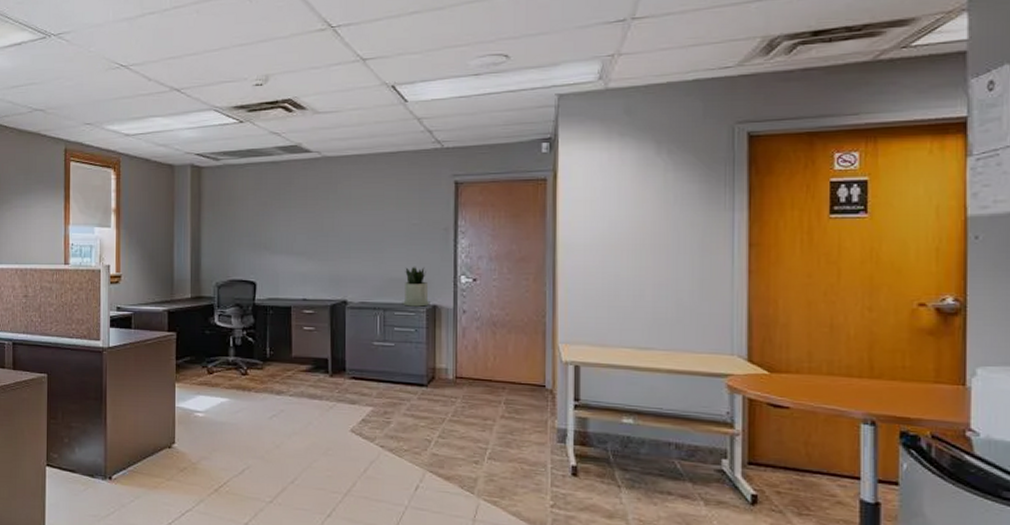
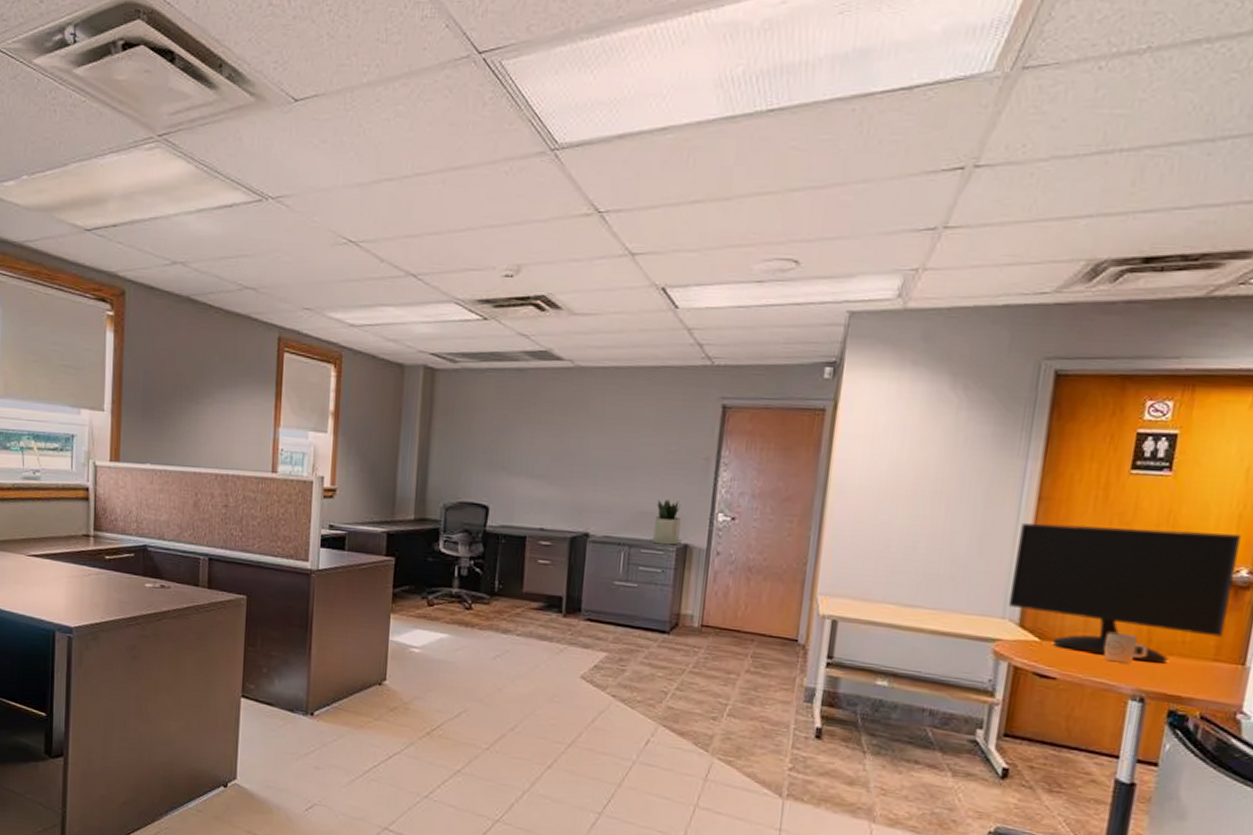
computer monitor: none [735,265,942,388] -> present [1008,522,1242,663]
mug: none [829,362,871,390] -> present [1103,632,1148,664]

